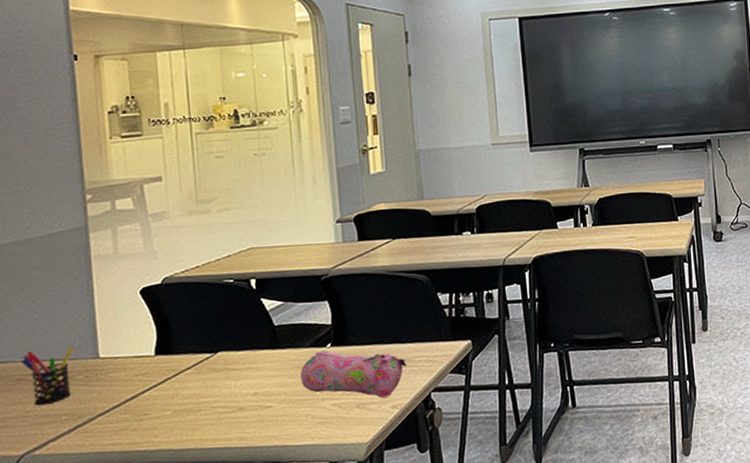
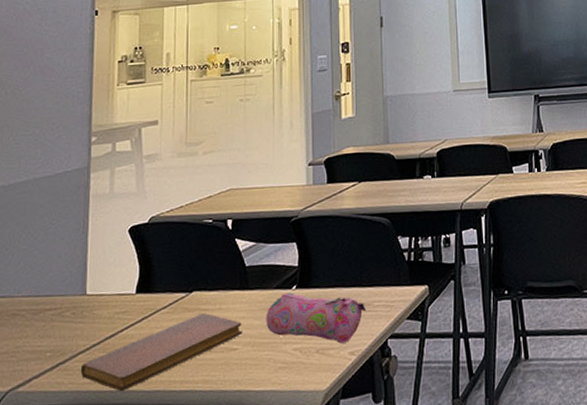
pen holder: present [21,346,74,406] -> none [18,282,65,342]
notebook: none [101,372,277,451] -> present [80,312,243,392]

